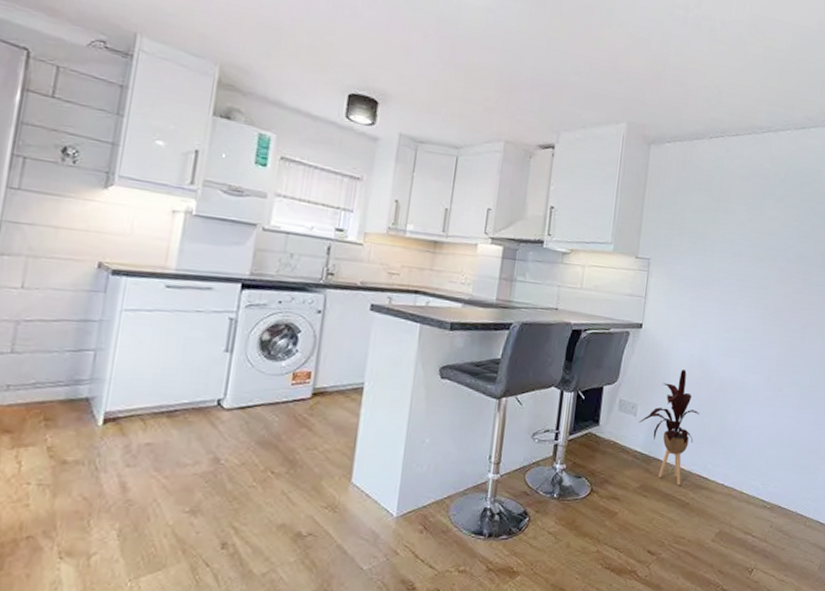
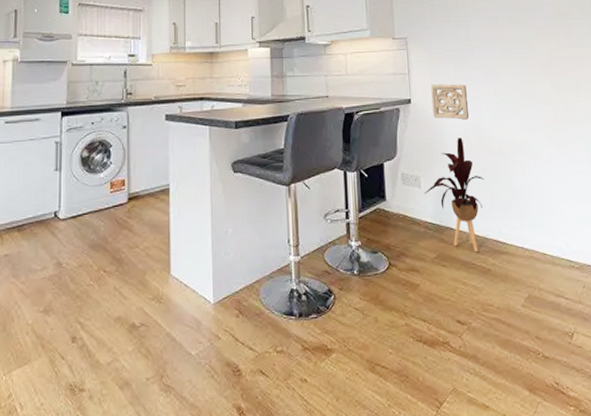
wall ornament: none [662,311,700,352] -> present [431,84,470,120]

